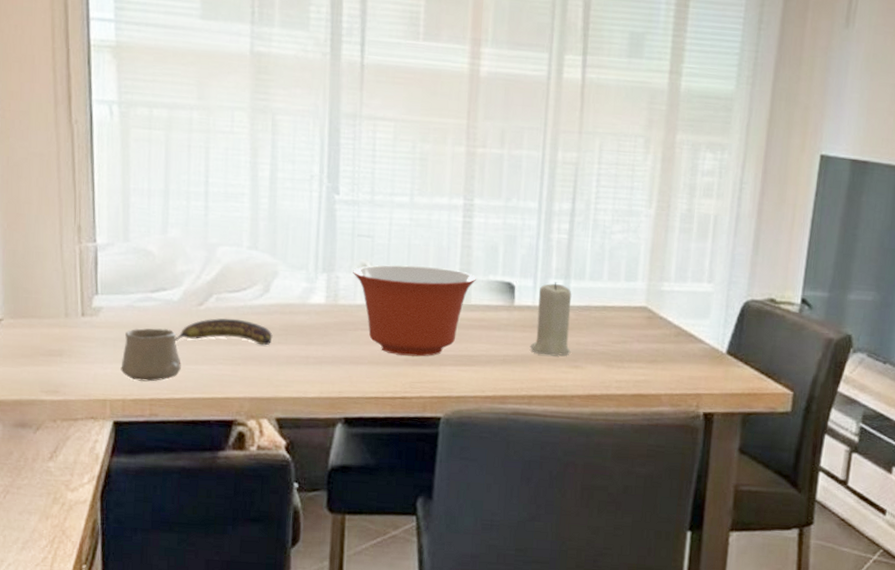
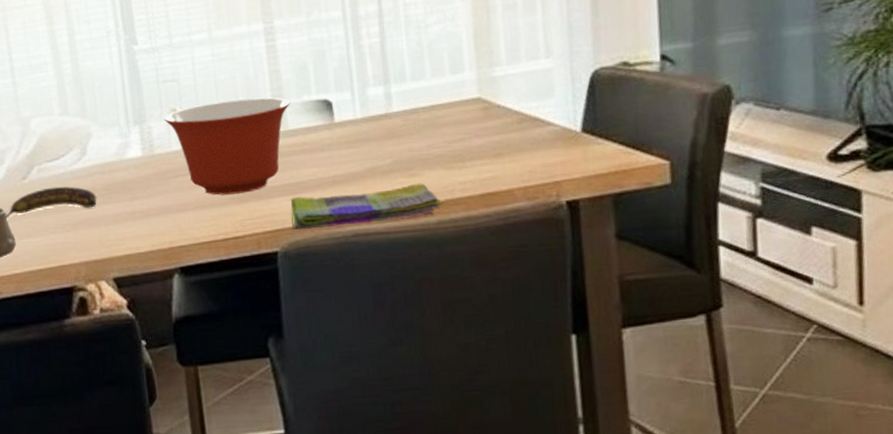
dish towel: none [459,368,598,406] -> present [291,183,443,230]
candle: present [530,282,572,356] -> none [359,90,404,169]

